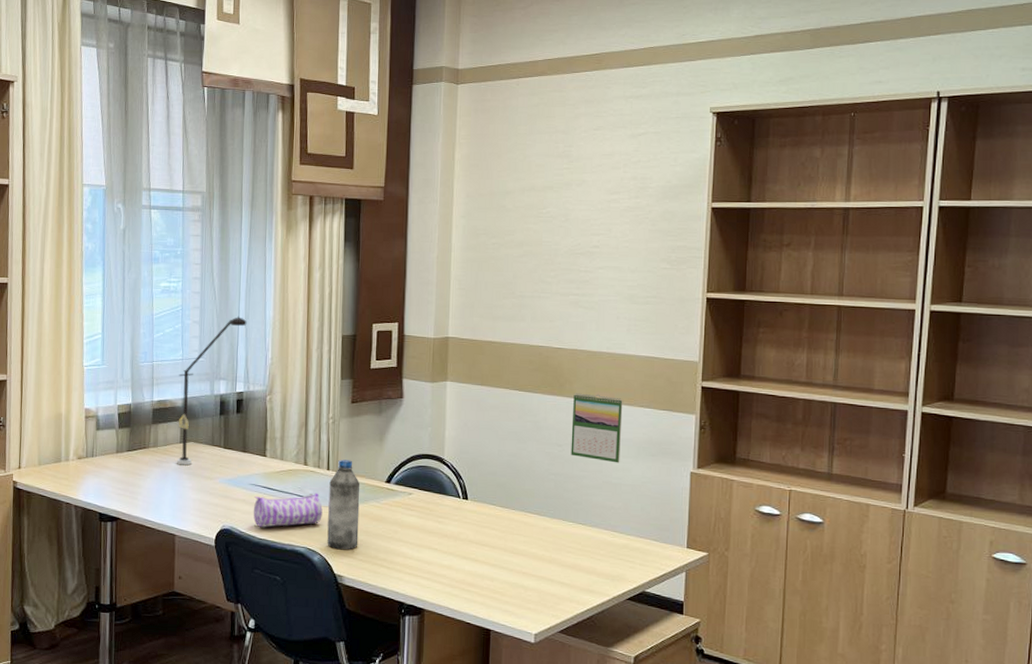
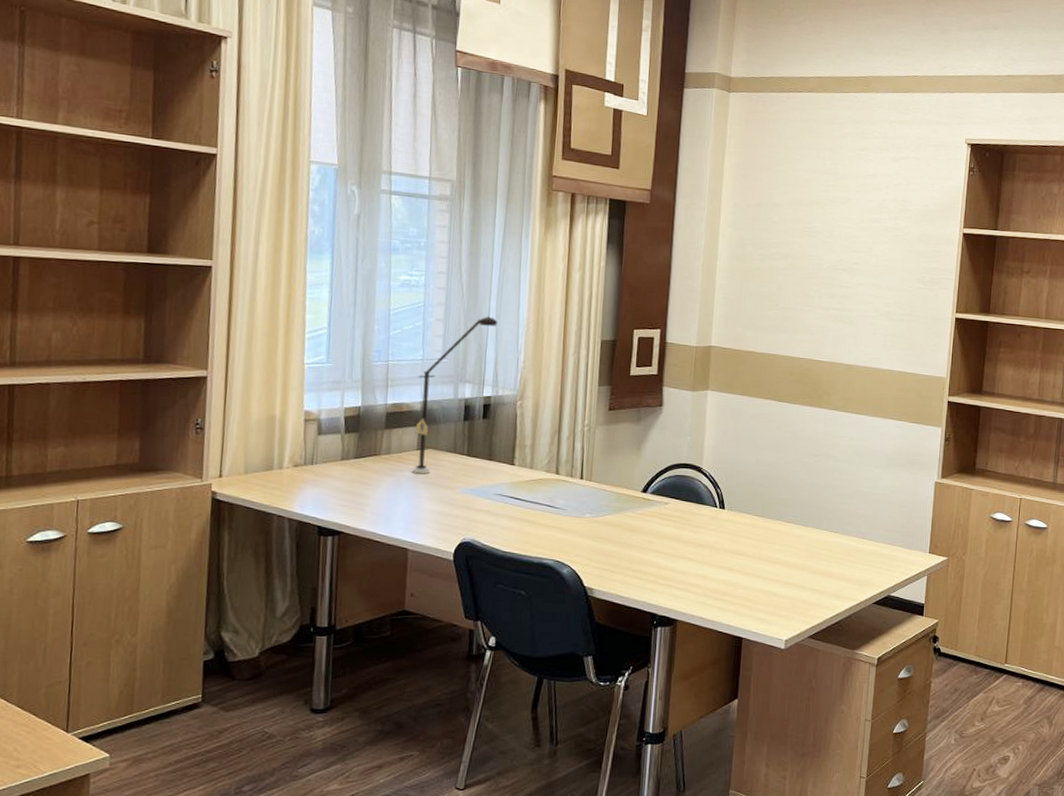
pencil case: present [254,493,323,527] -> none [498,503,574,539]
water bottle: present [327,459,360,550] -> none [577,468,615,562]
calendar: present [571,393,623,463] -> none [826,404,877,473]

